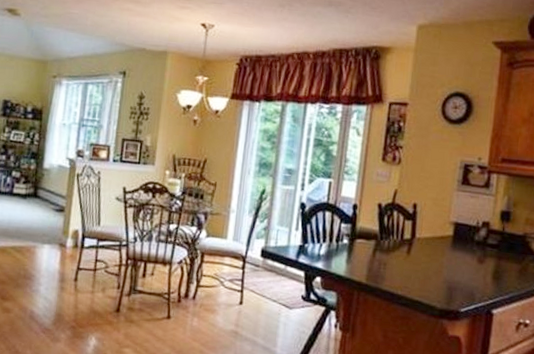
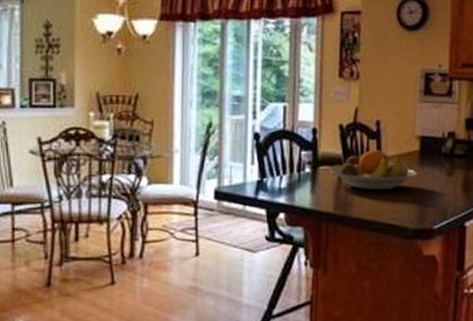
fruit bowl: none [366,230,449,269] -> present [330,150,418,191]

